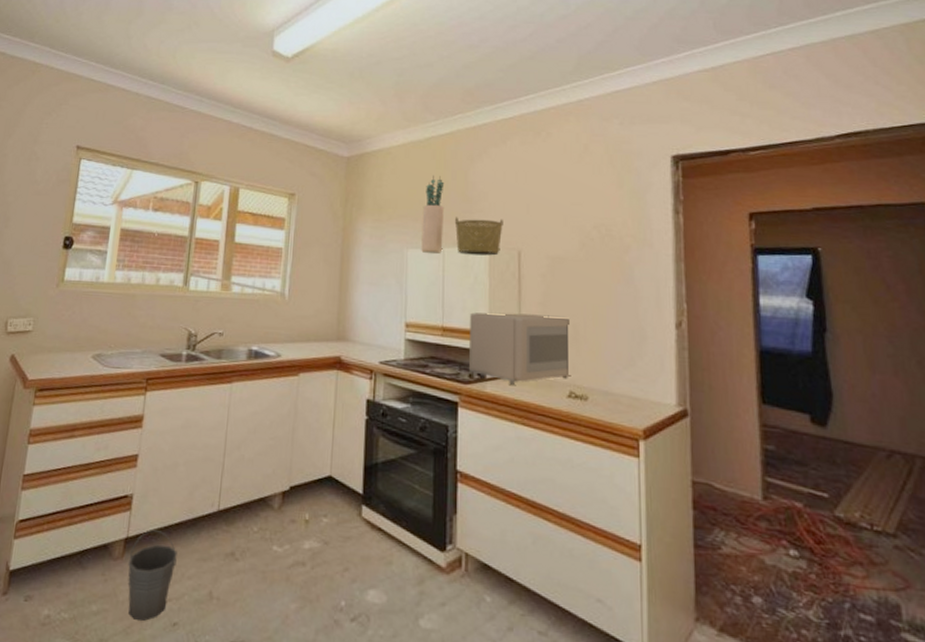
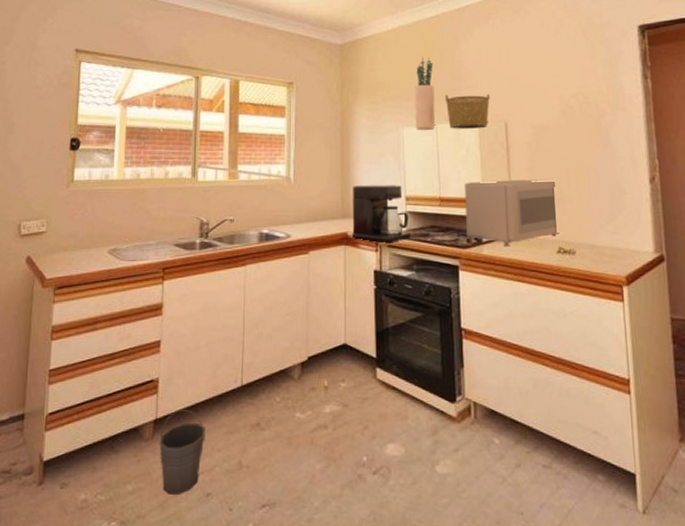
coffee maker: none [346,306,408,371] -> present [352,184,410,242]

